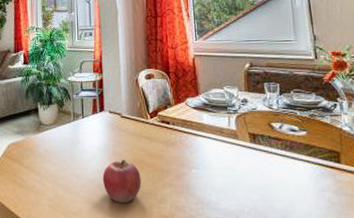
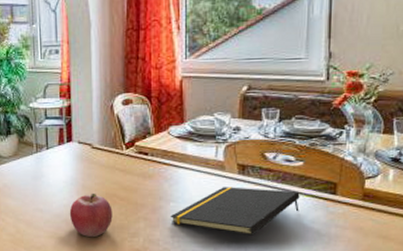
notepad: none [193,154,310,203] -> present [170,187,300,236]

